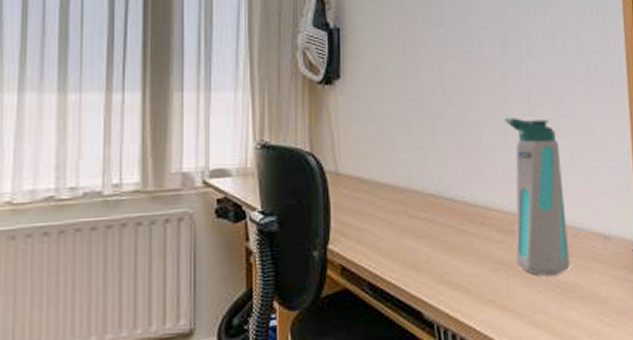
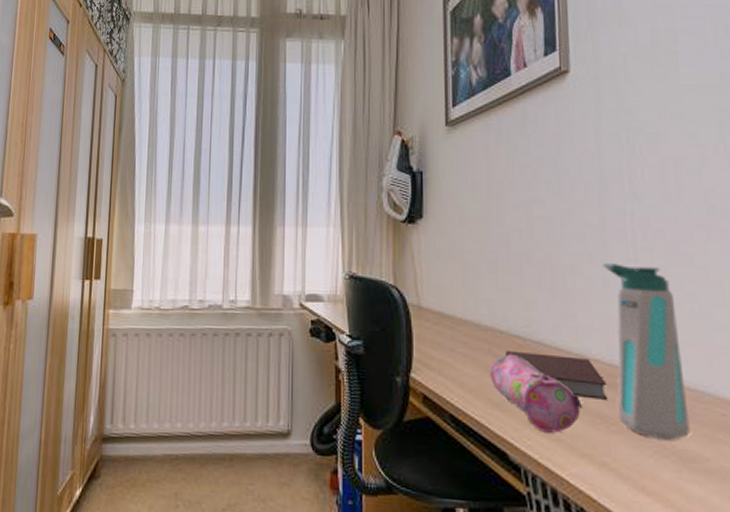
pencil case: none [405,212,488,286] -> present [489,353,584,433]
notebook: none [419,209,508,247] -> present [504,350,608,400]

